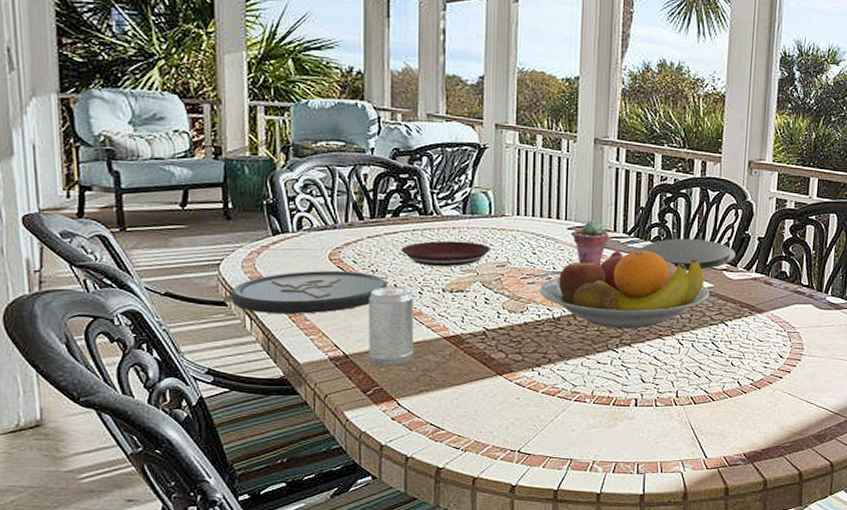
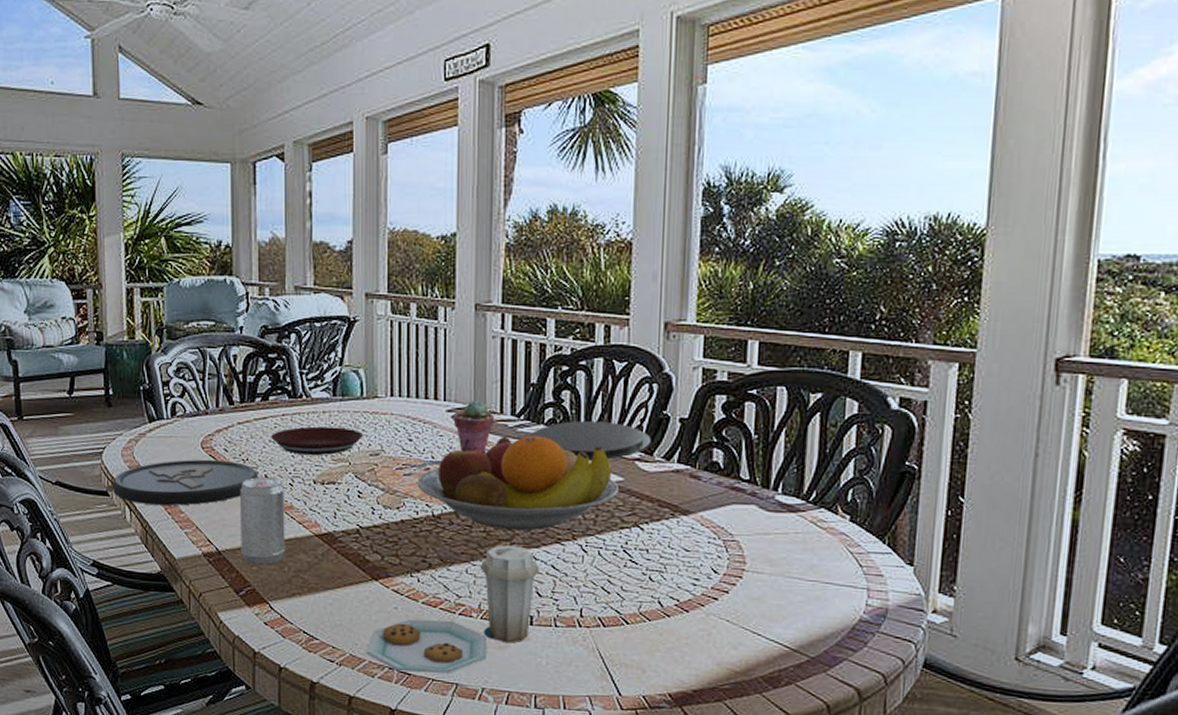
plate: none [489,341,644,453] -> present [366,545,539,674]

